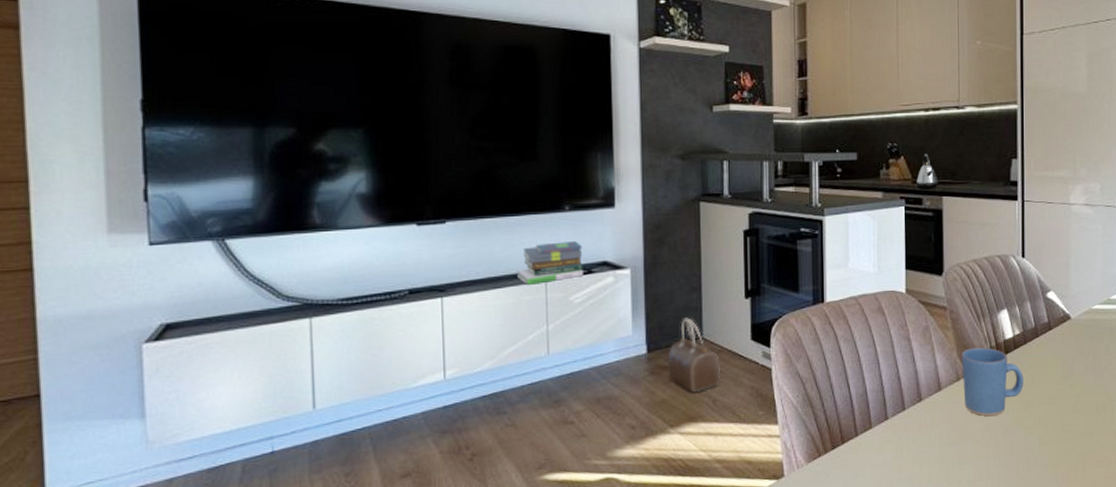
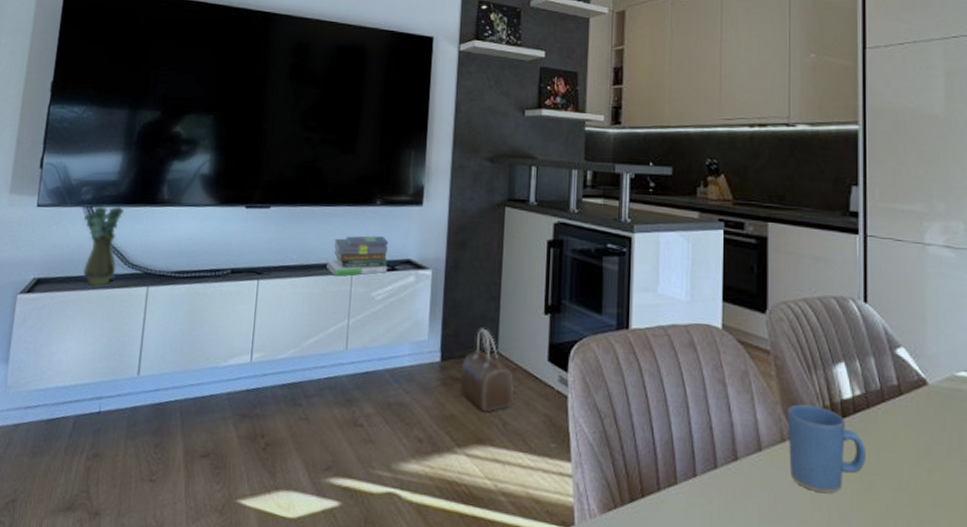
vase: none [216,233,267,326] -> present [82,204,124,287]
kettle: present [917,154,939,189] -> none [738,173,764,213]

